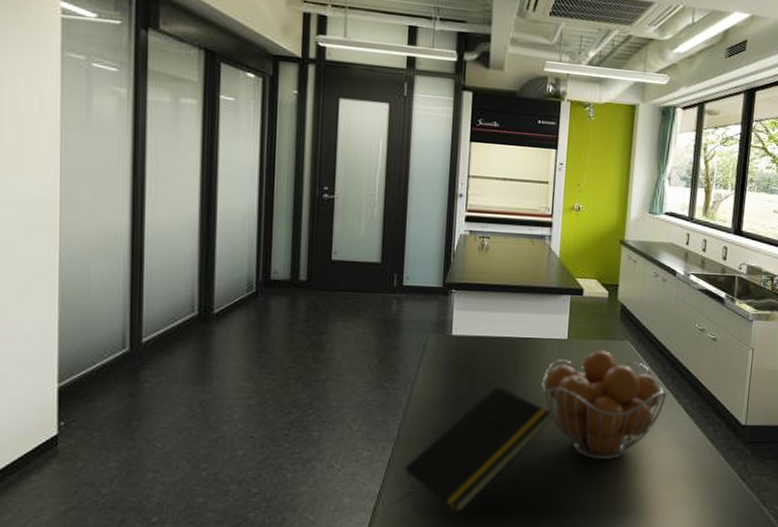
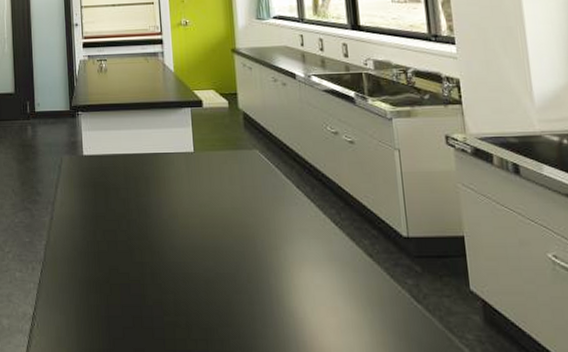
notepad: present [404,386,554,514] -> none [53,203,191,337]
fruit basket: present [542,349,668,460] -> none [175,160,310,279]

